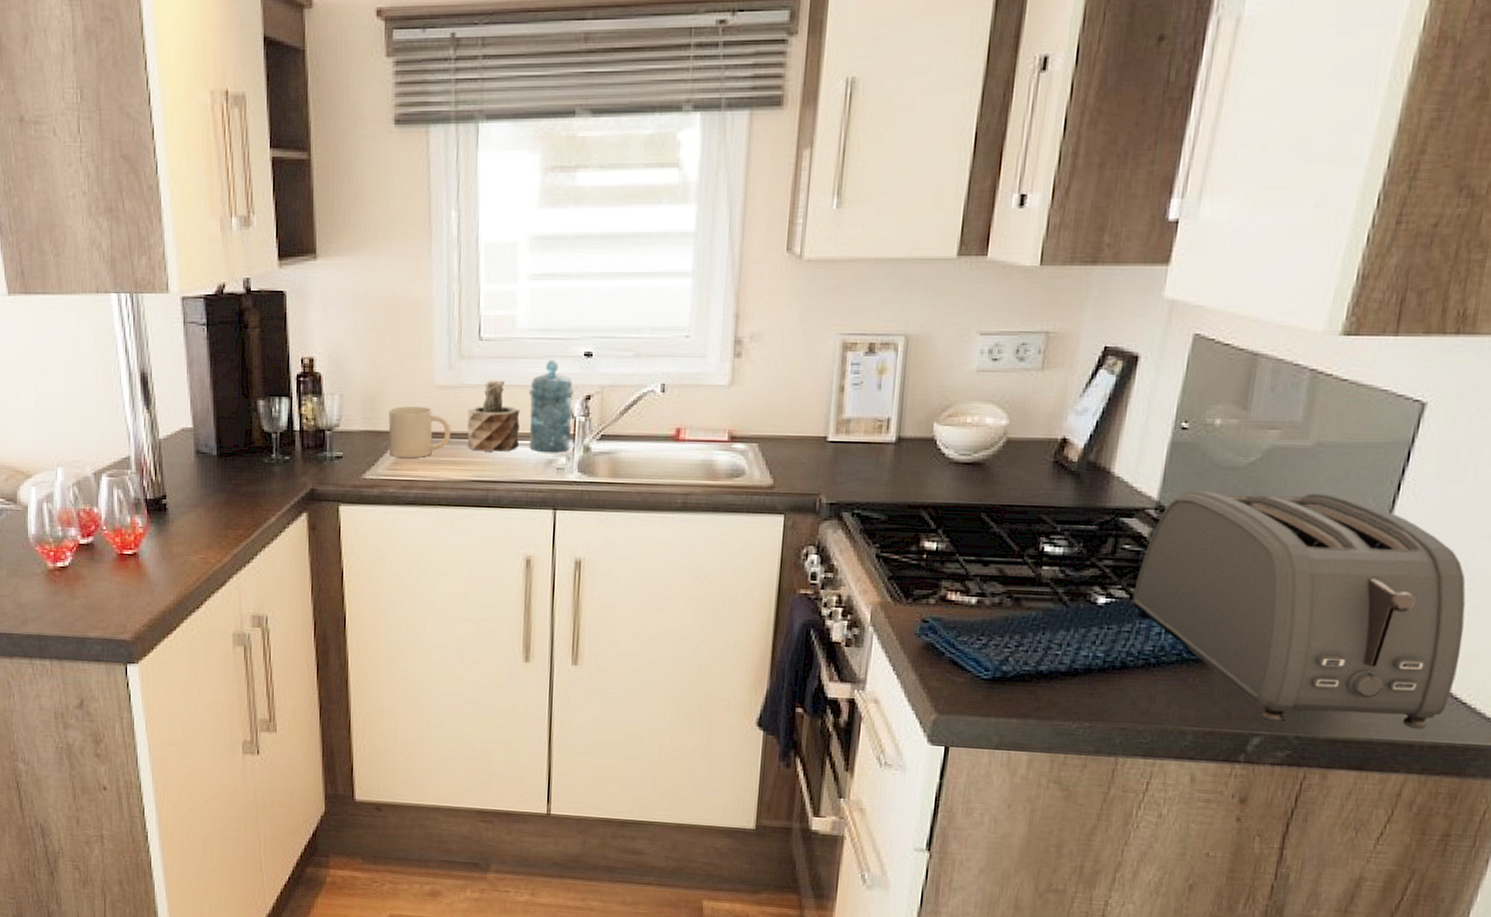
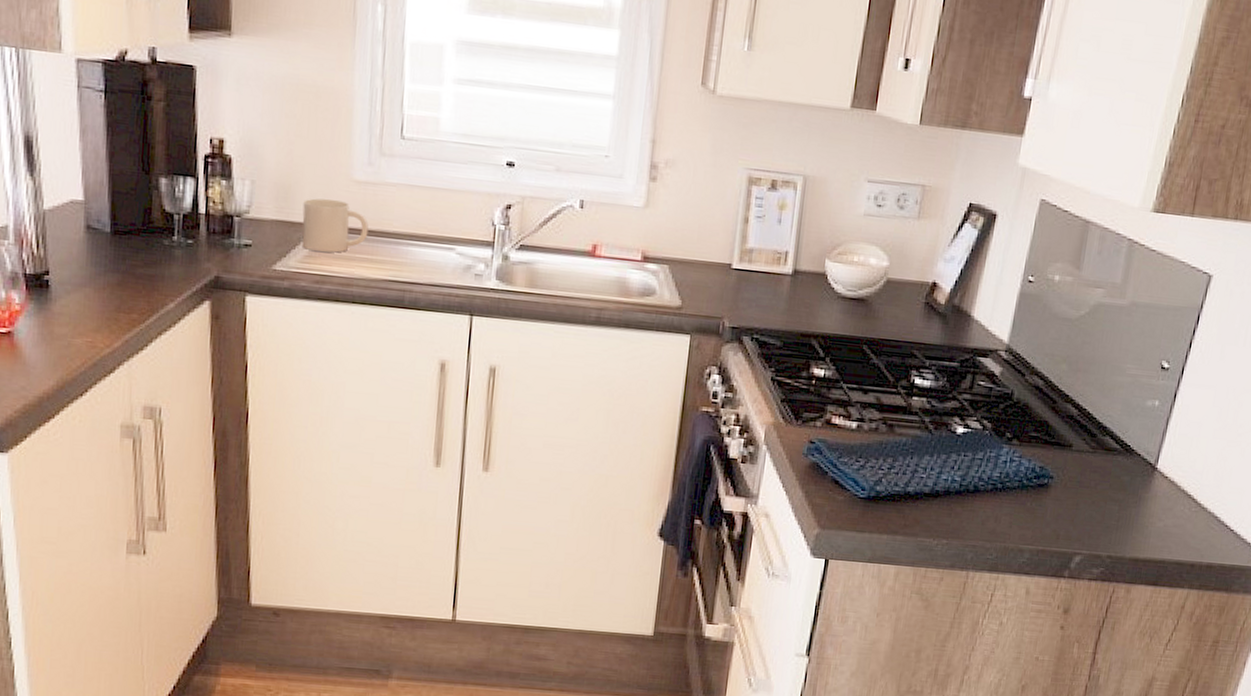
succulent plant: present [467,380,520,452] -> none [384,180,440,253]
canister: present [528,361,575,452] -> none [448,167,496,259]
toaster: present [1132,491,1466,729] -> none [985,337,1236,551]

